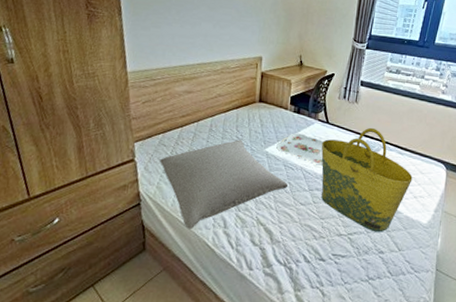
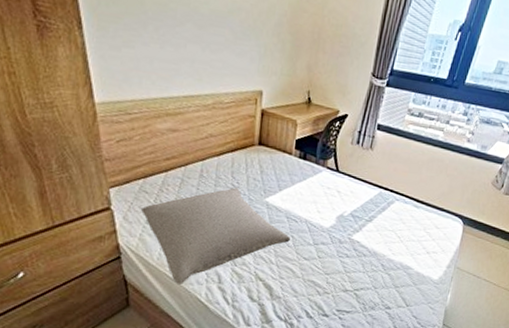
serving tray: present [276,133,324,164] -> none [278,181,332,217]
tote bag: present [321,127,413,233] -> none [327,177,427,288]

